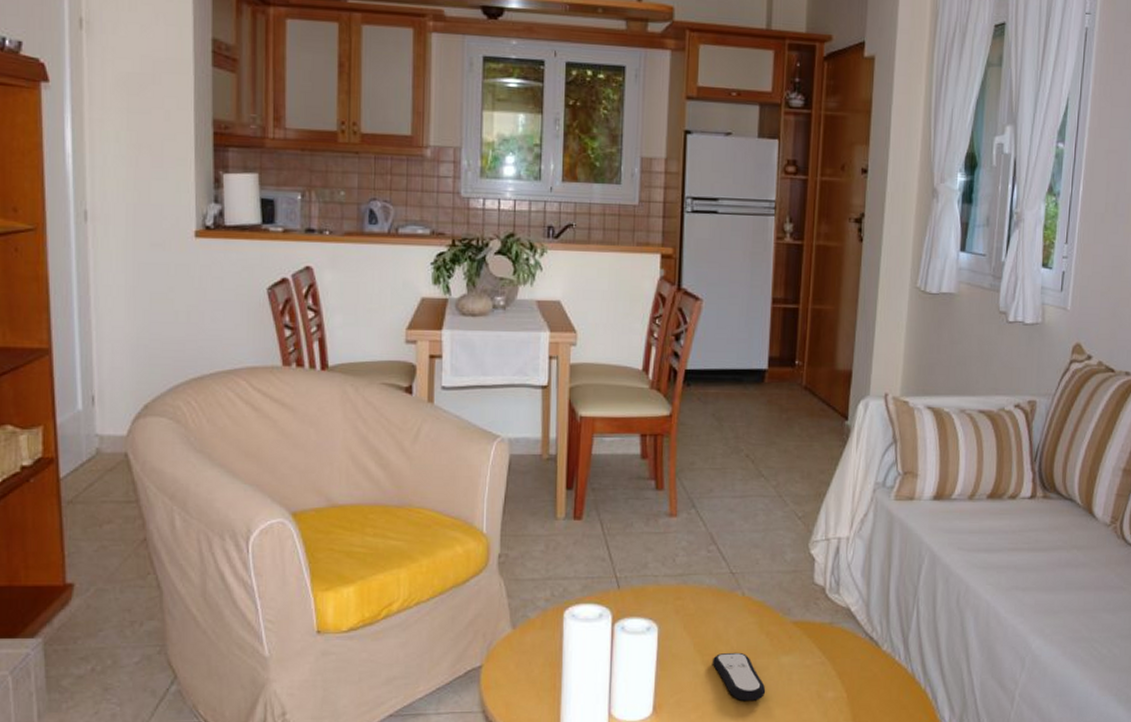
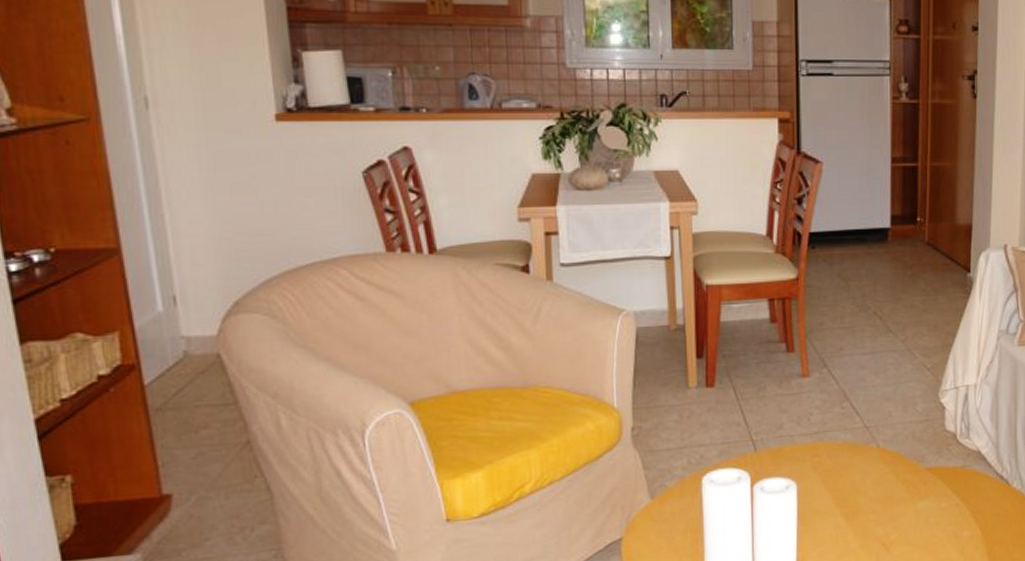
remote control: present [713,652,766,701] -> none [852,501,905,547]

